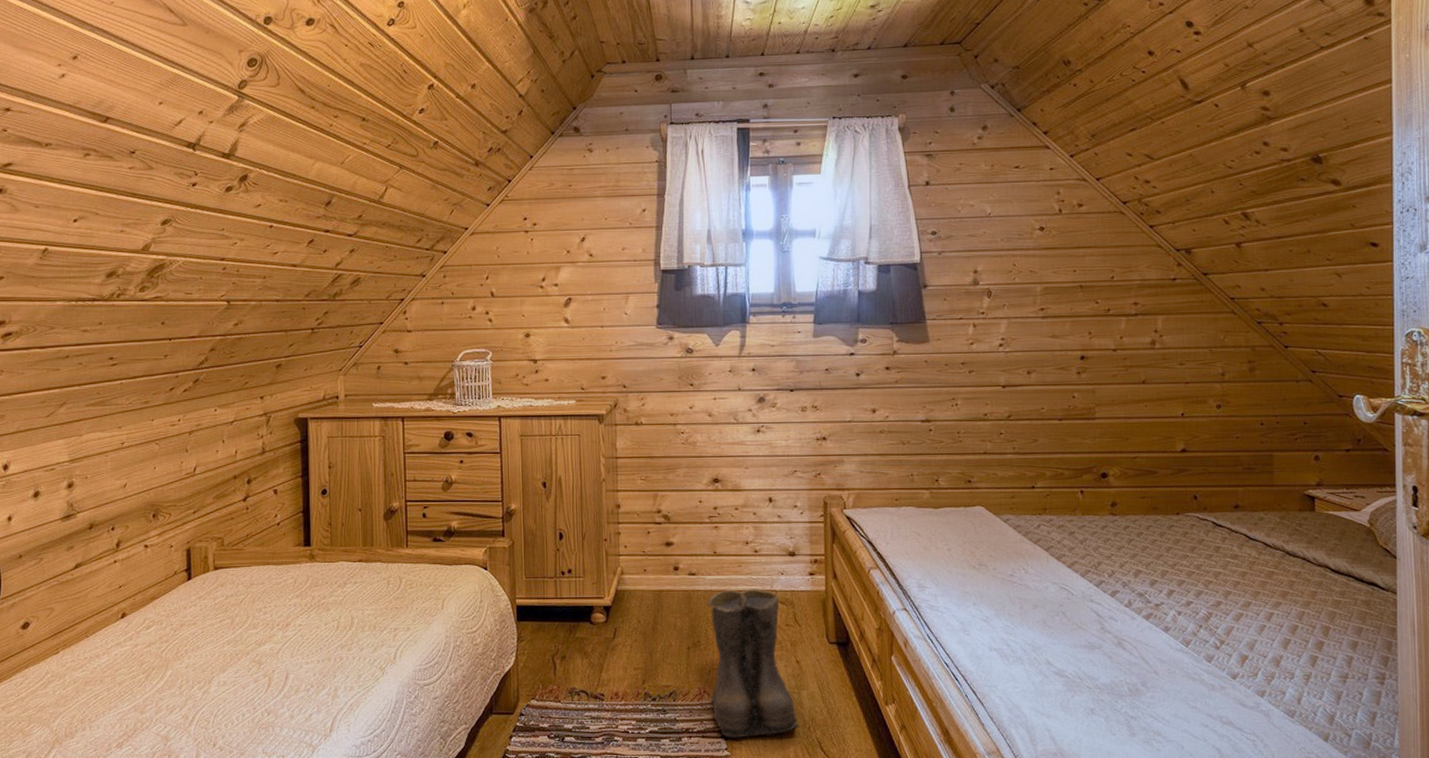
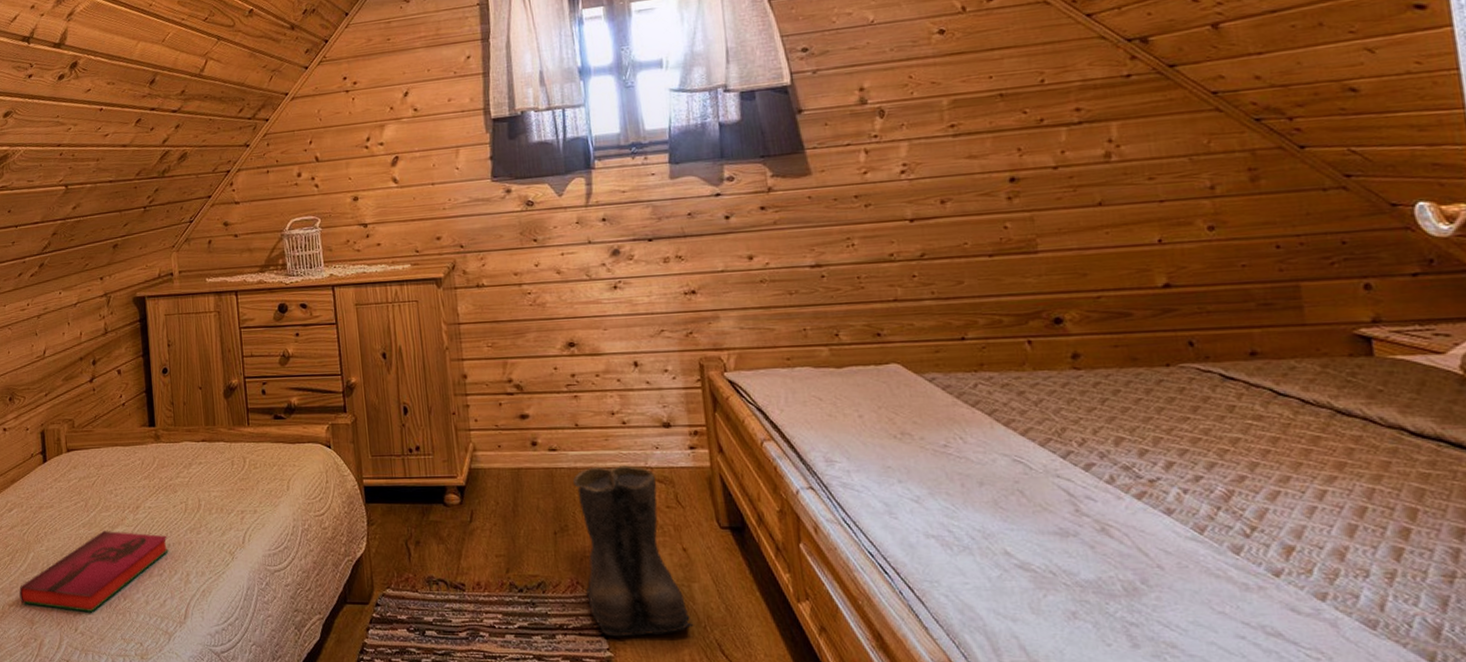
hardback book: none [154,647,317,727] -> present [19,530,169,612]

